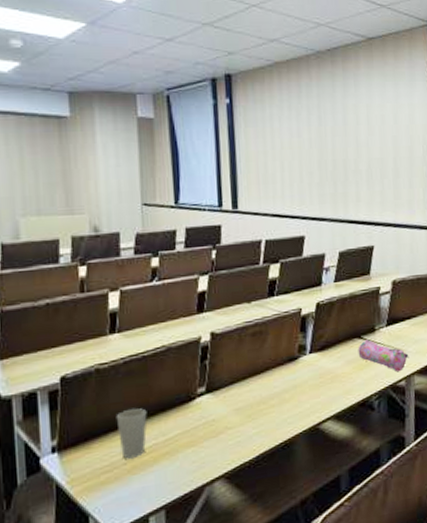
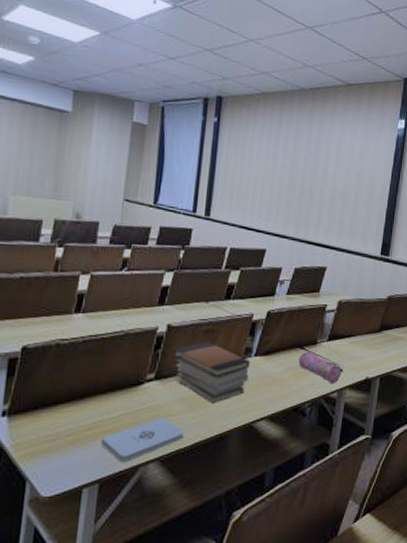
cup: present [116,408,147,459] -> none [67,386,97,431]
notepad: none [160,431,246,484] -> present [101,416,184,462]
book stack: none [222,344,307,410] -> present [173,341,250,403]

